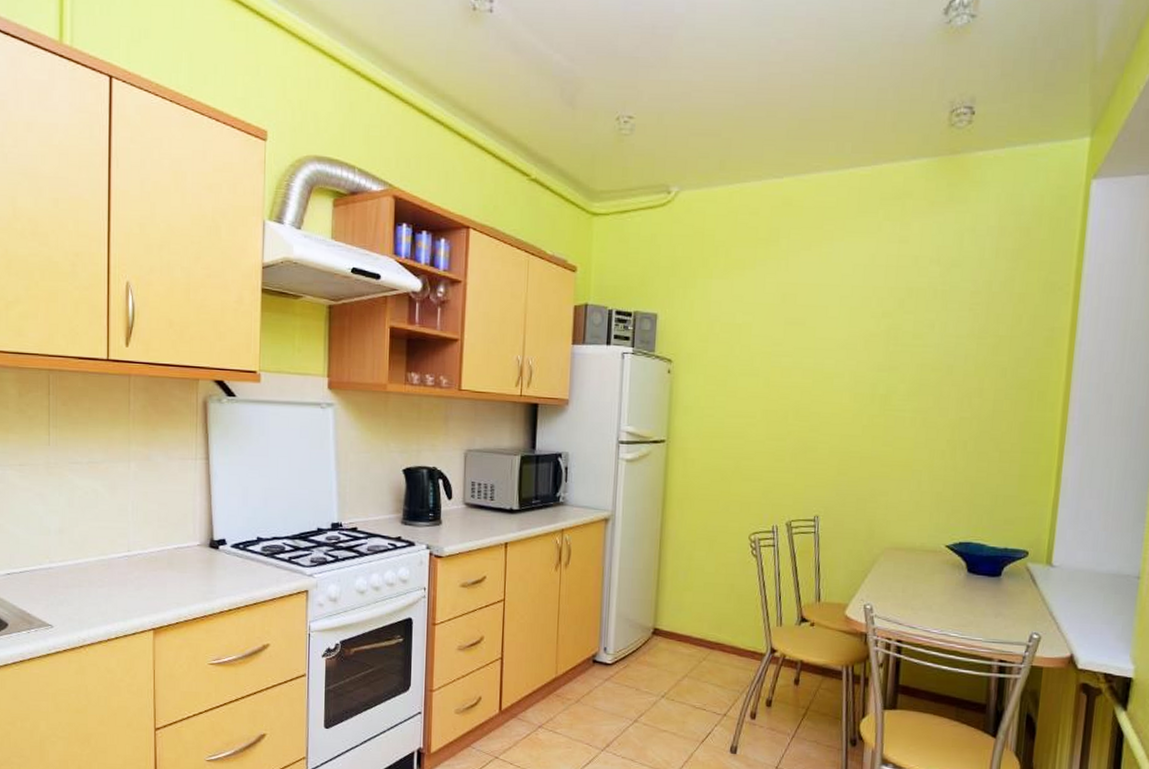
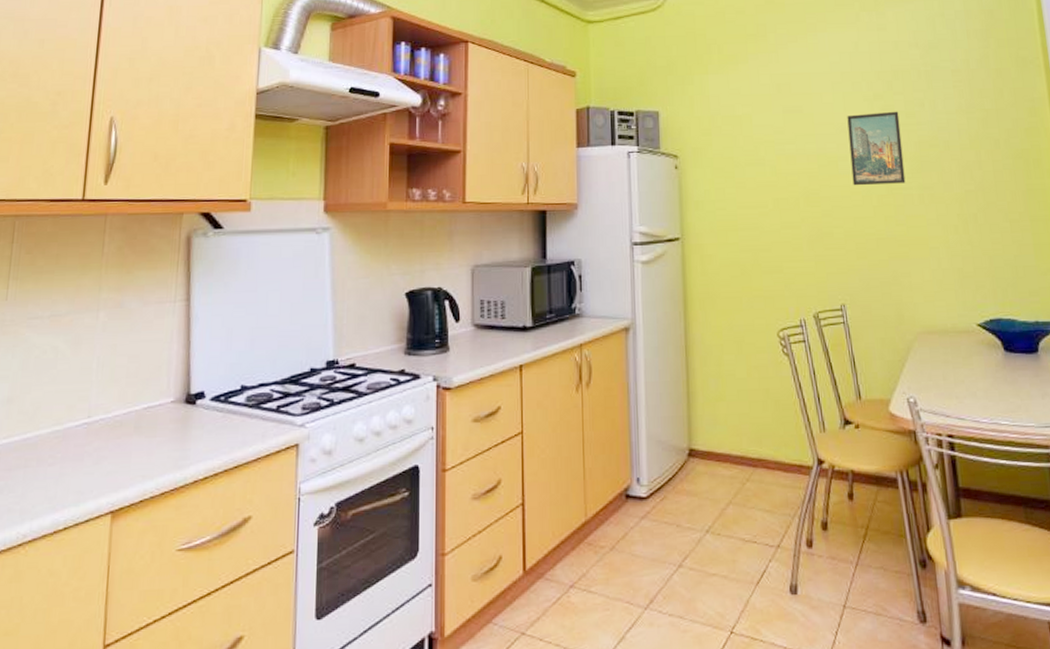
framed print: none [845,330,906,405] -> present [847,111,906,186]

